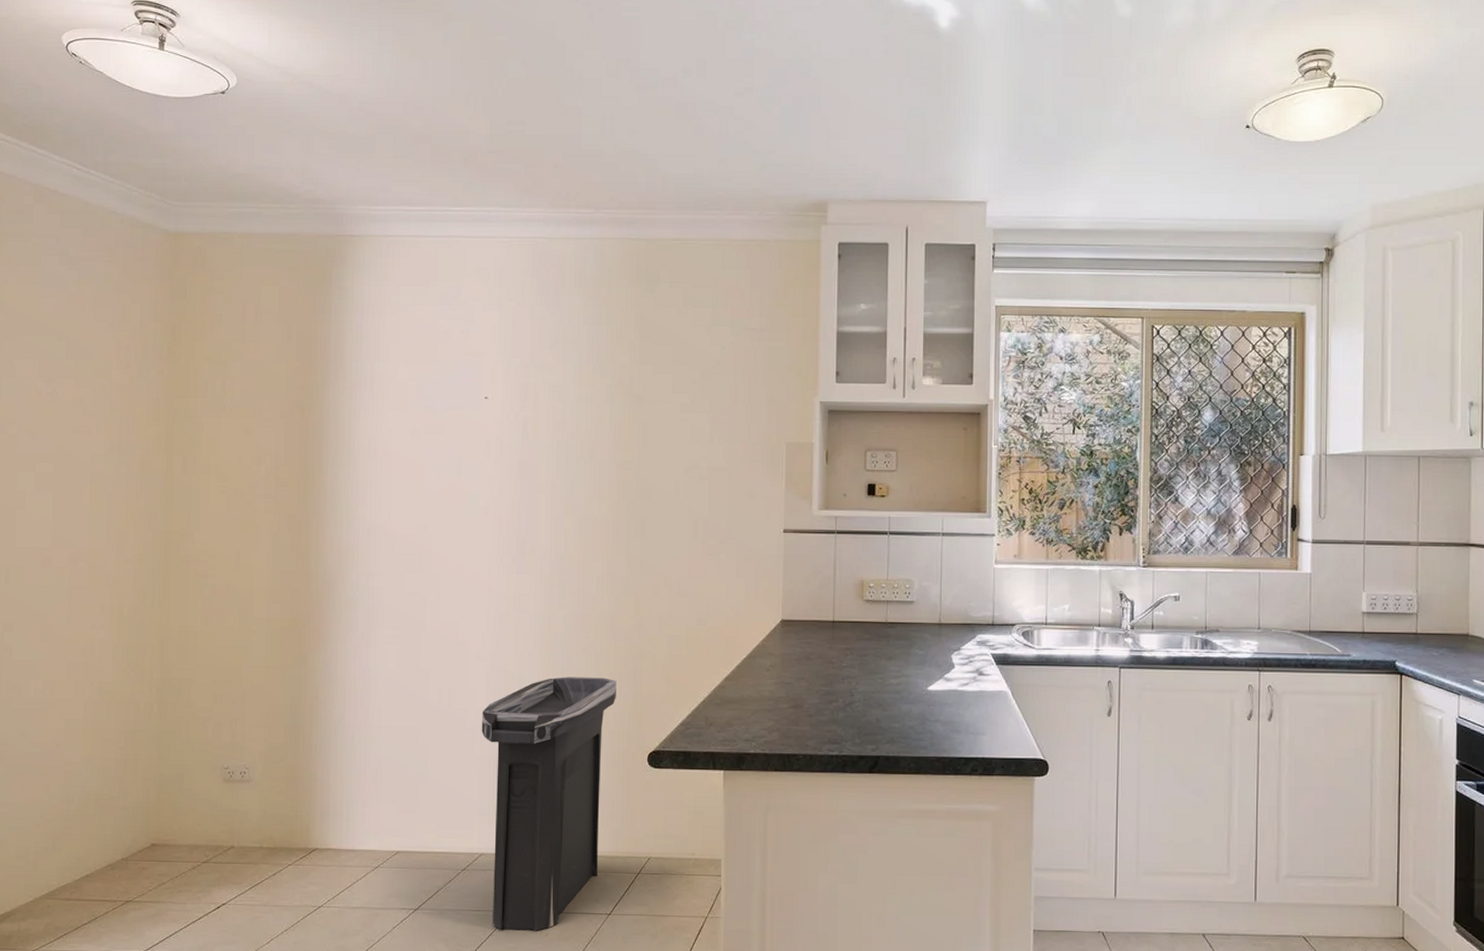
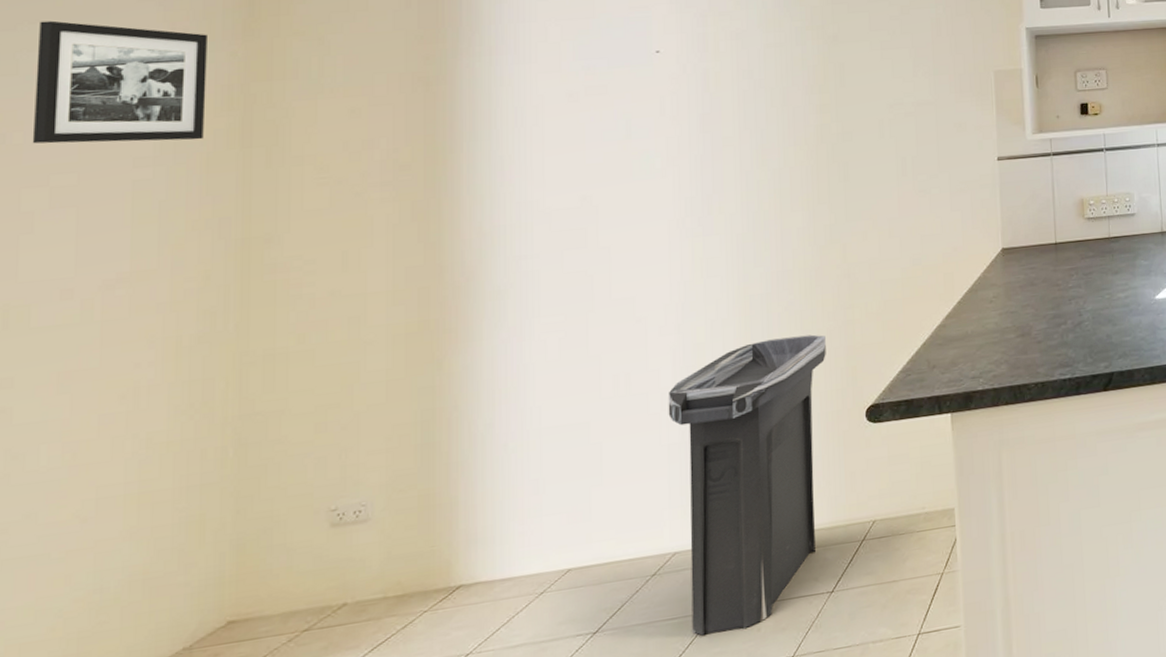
picture frame: none [24,333,143,444] -> present [32,20,207,144]

